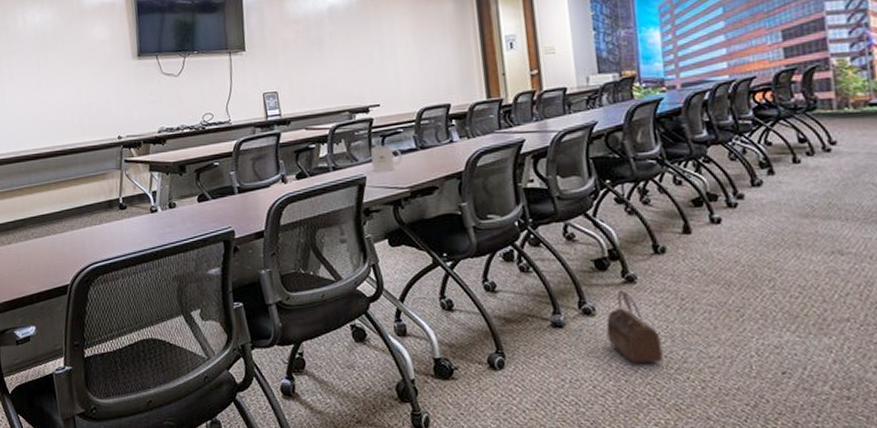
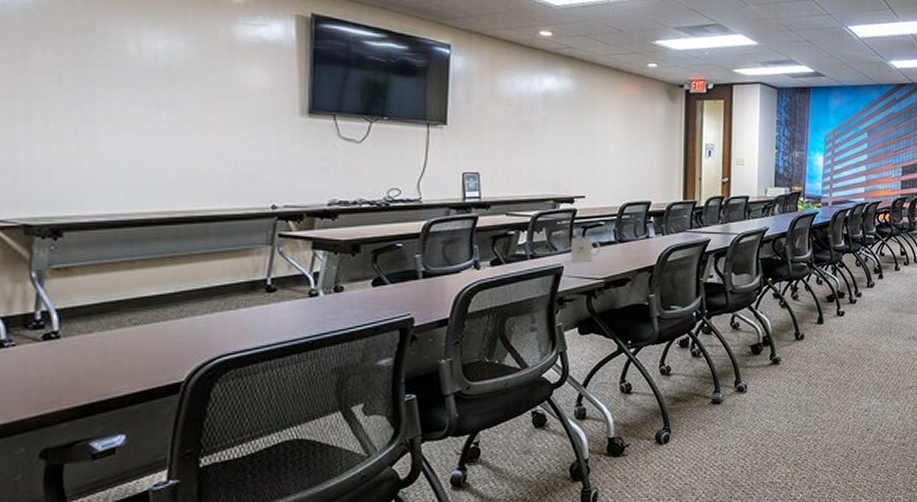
handbag: present [606,290,663,363] -> none [753,370,791,430]

